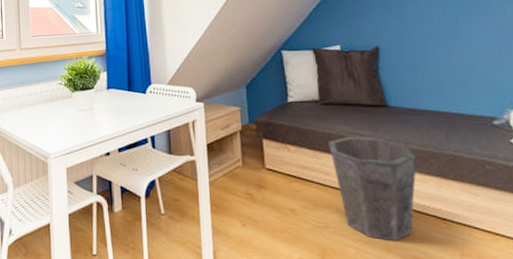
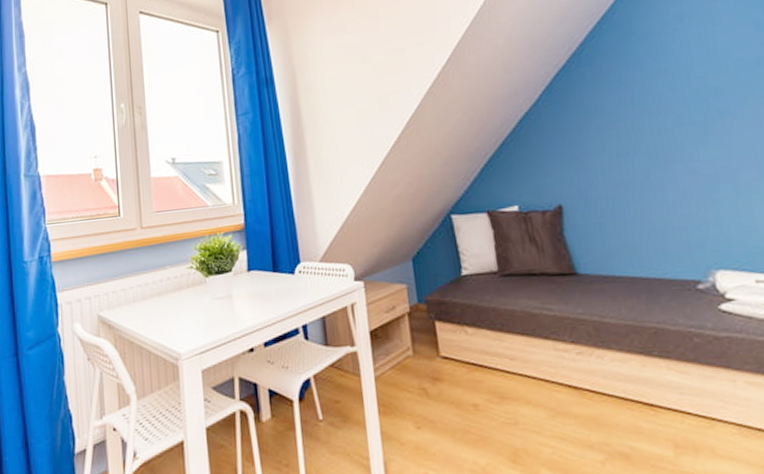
waste bin: present [329,137,417,242] -> none [512,312,616,436]

